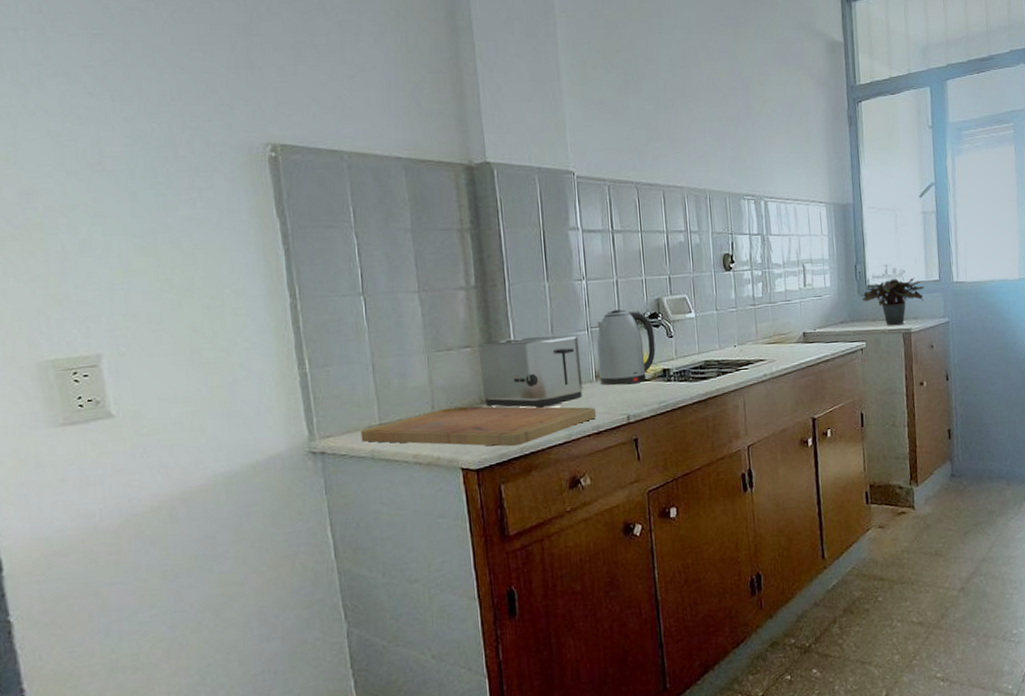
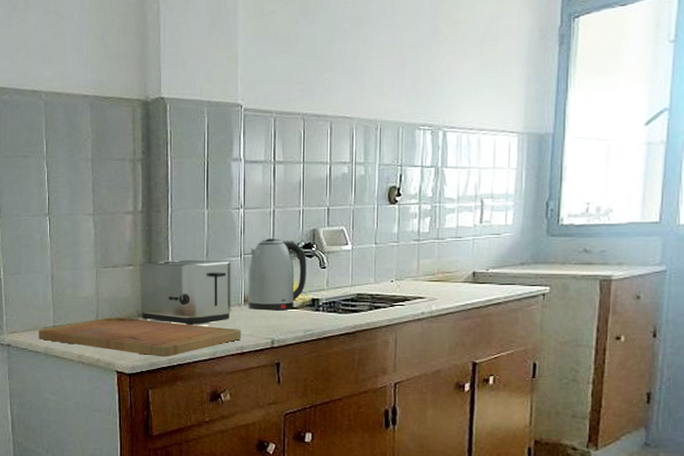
potted plant: present [862,277,925,326] -> none [551,218,638,271]

